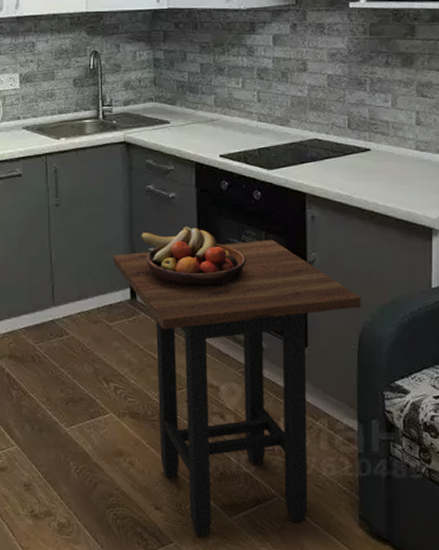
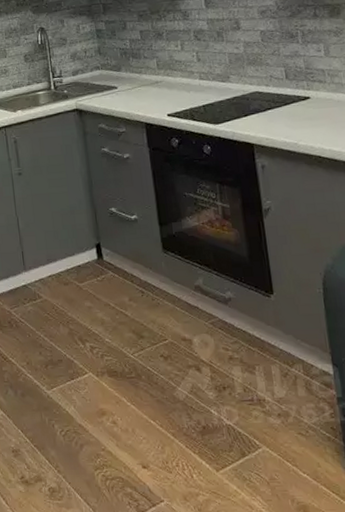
side table: present [113,239,361,537] -> none [76,191,321,494]
fruit bowl: present [140,226,246,287] -> none [100,185,204,243]

